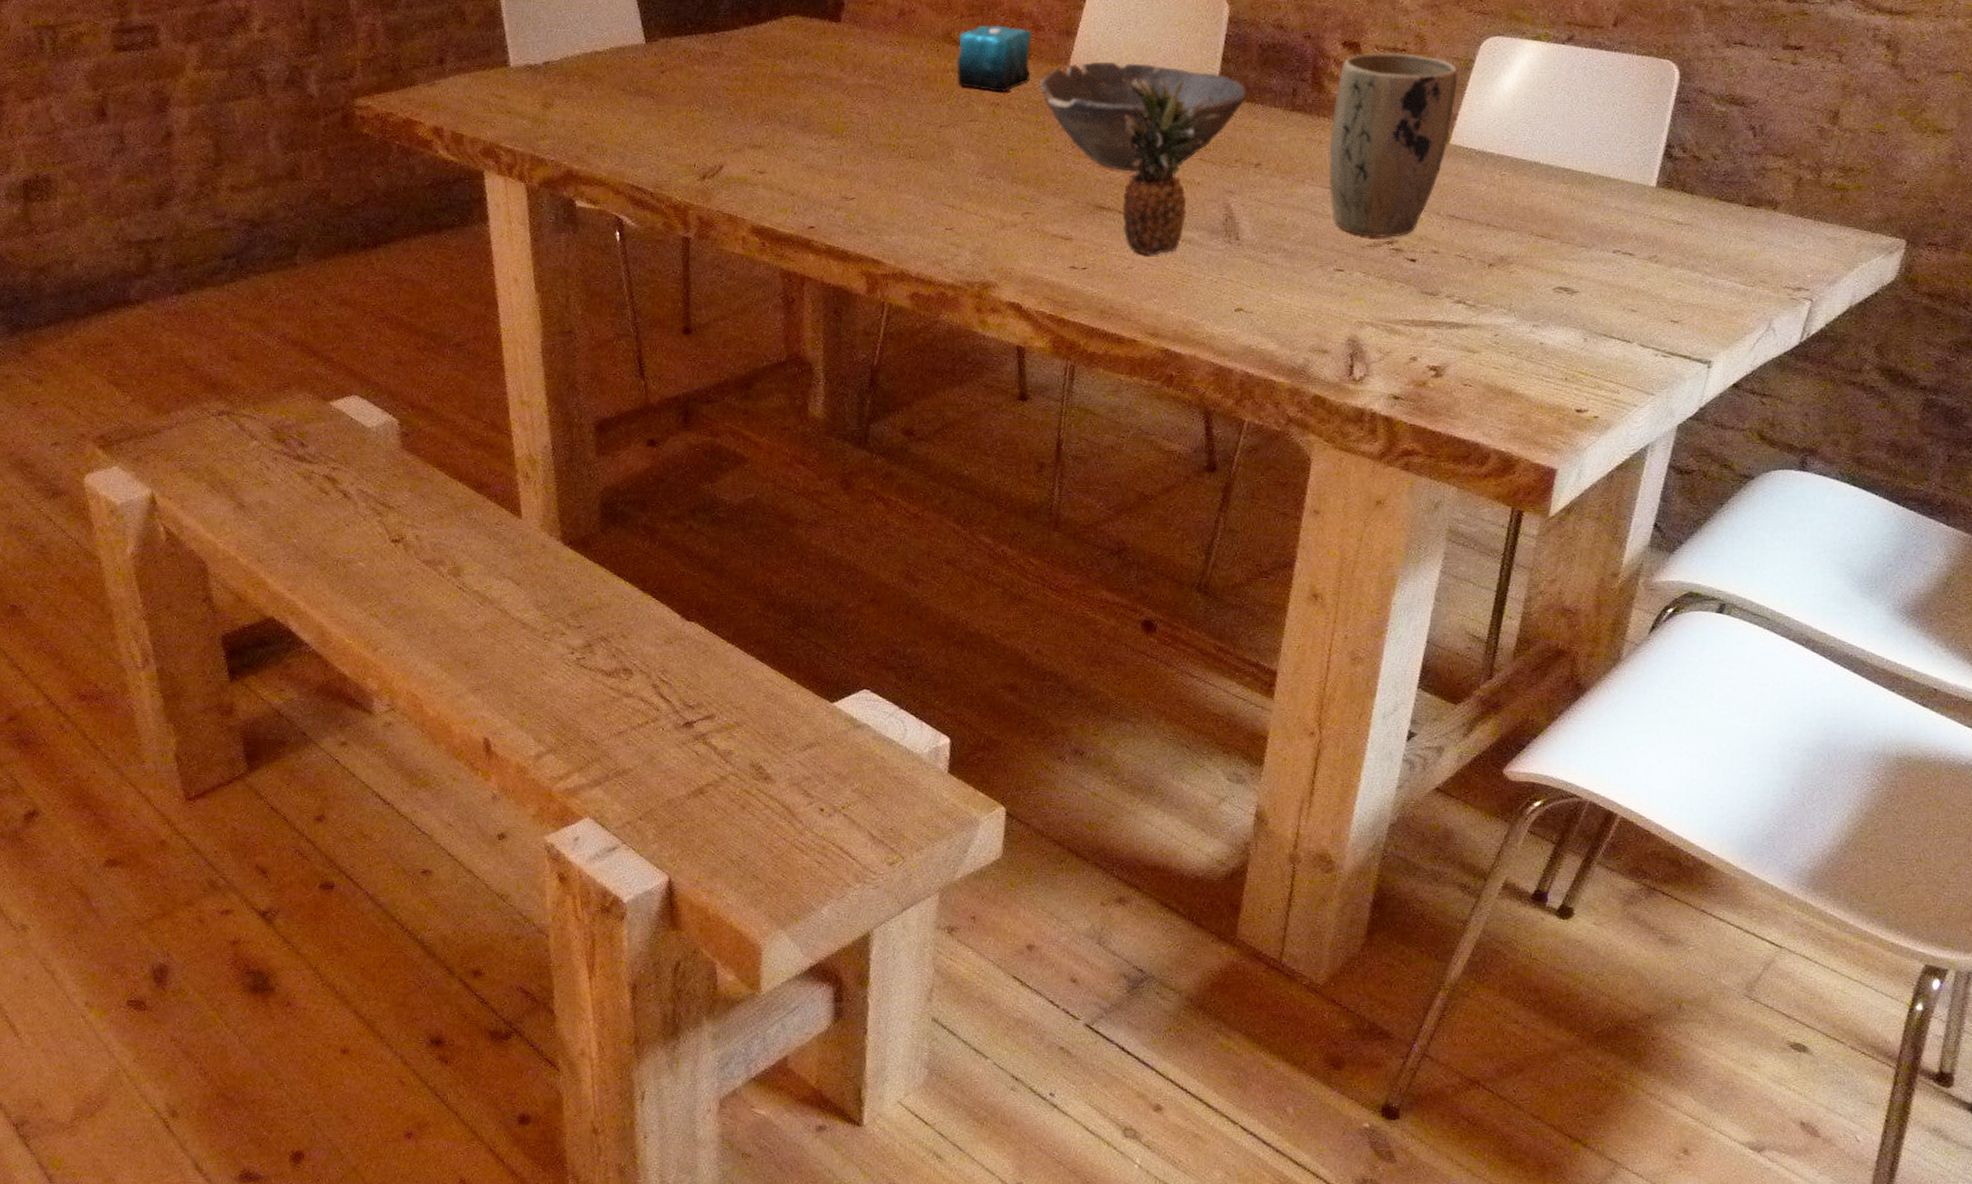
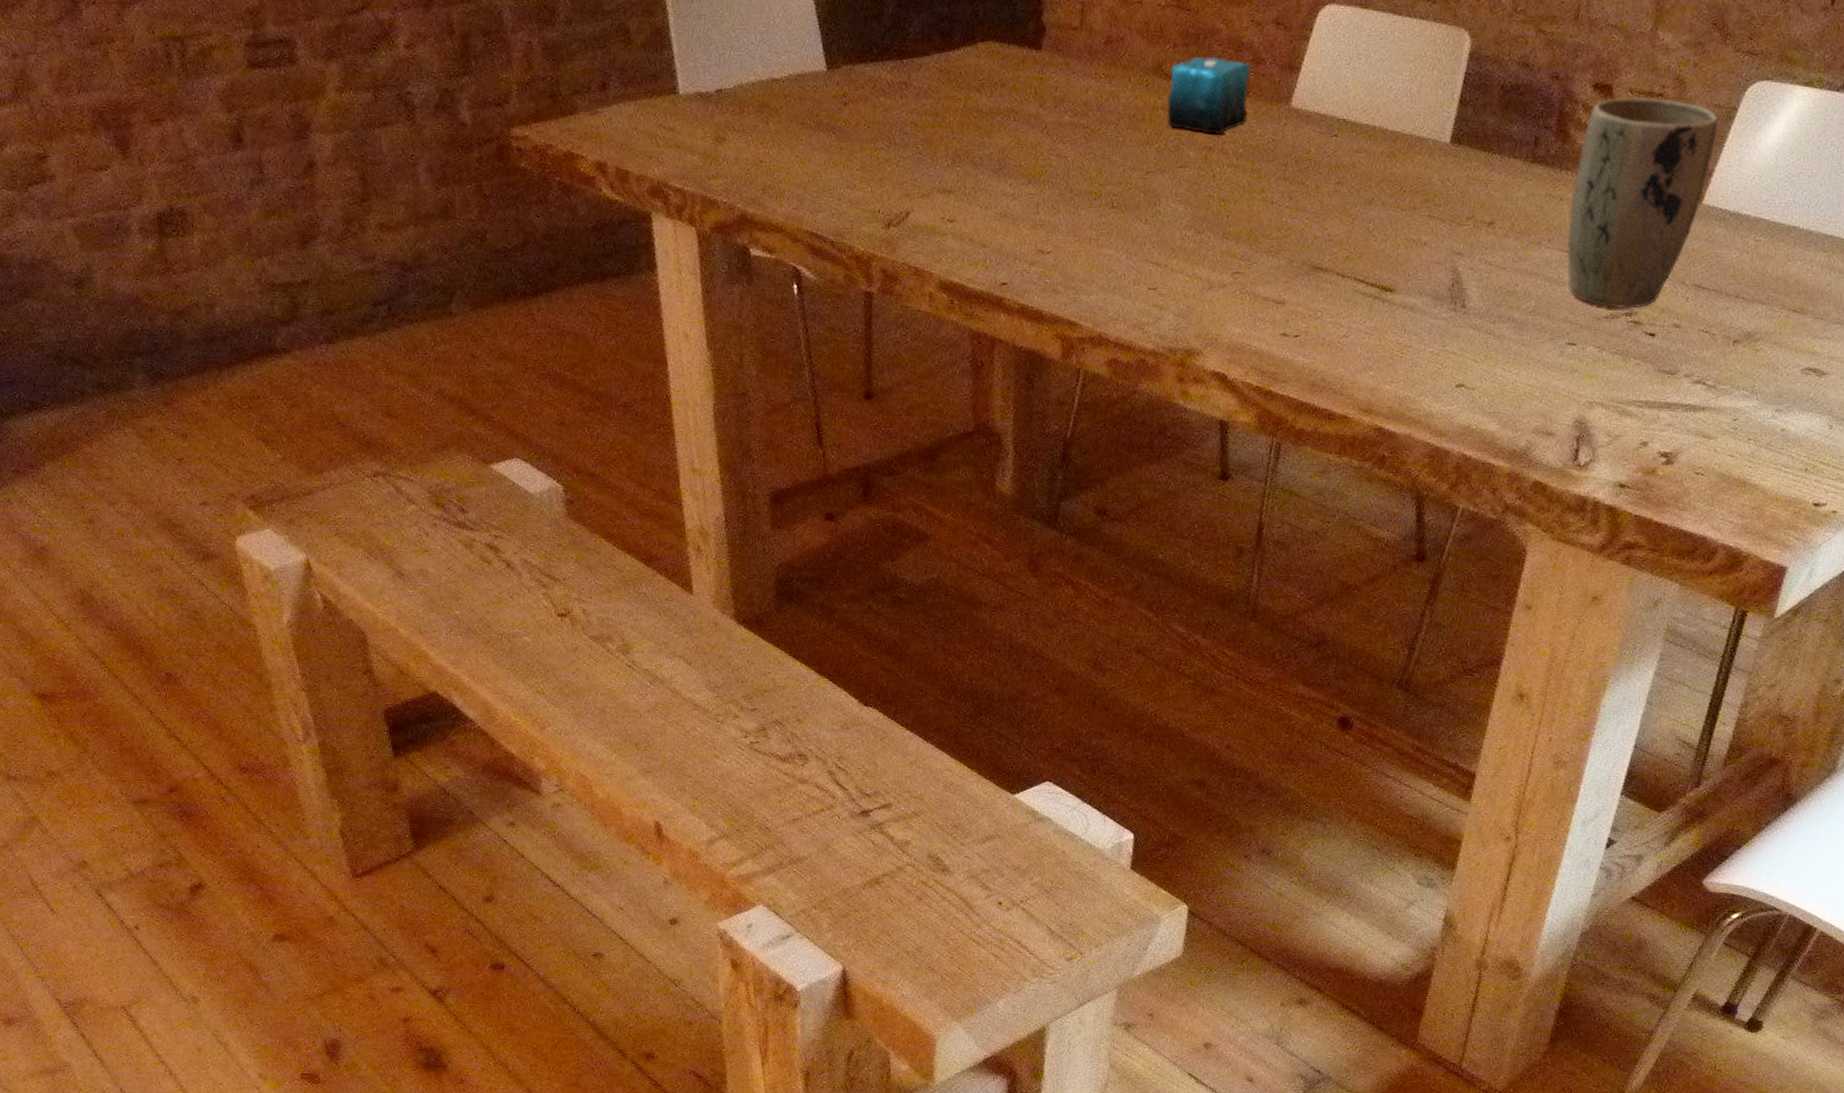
bowl: present [1039,61,1247,172] -> none [1257,101,1484,229]
fruit: present [1122,77,1221,255] -> none [1340,120,1454,322]

